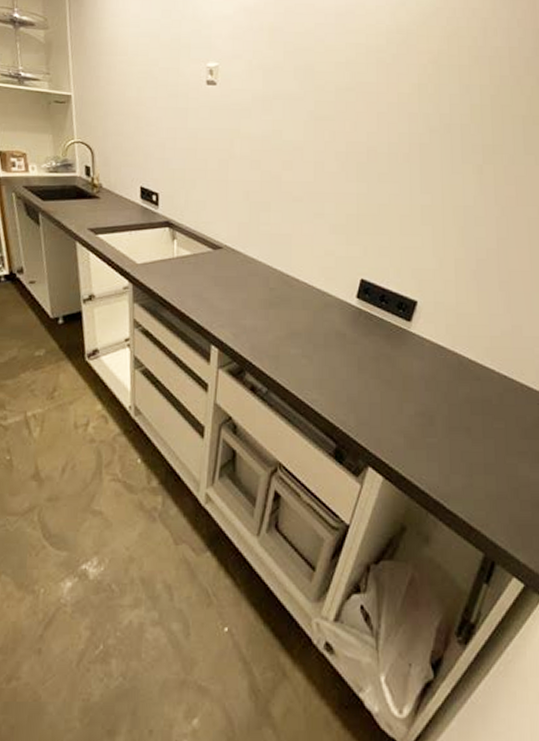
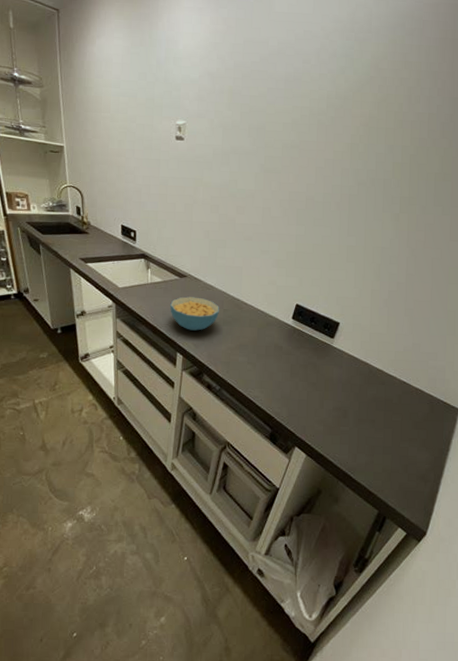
cereal bowl: none [202,273,264,316] -> present [170,296,219,331]

